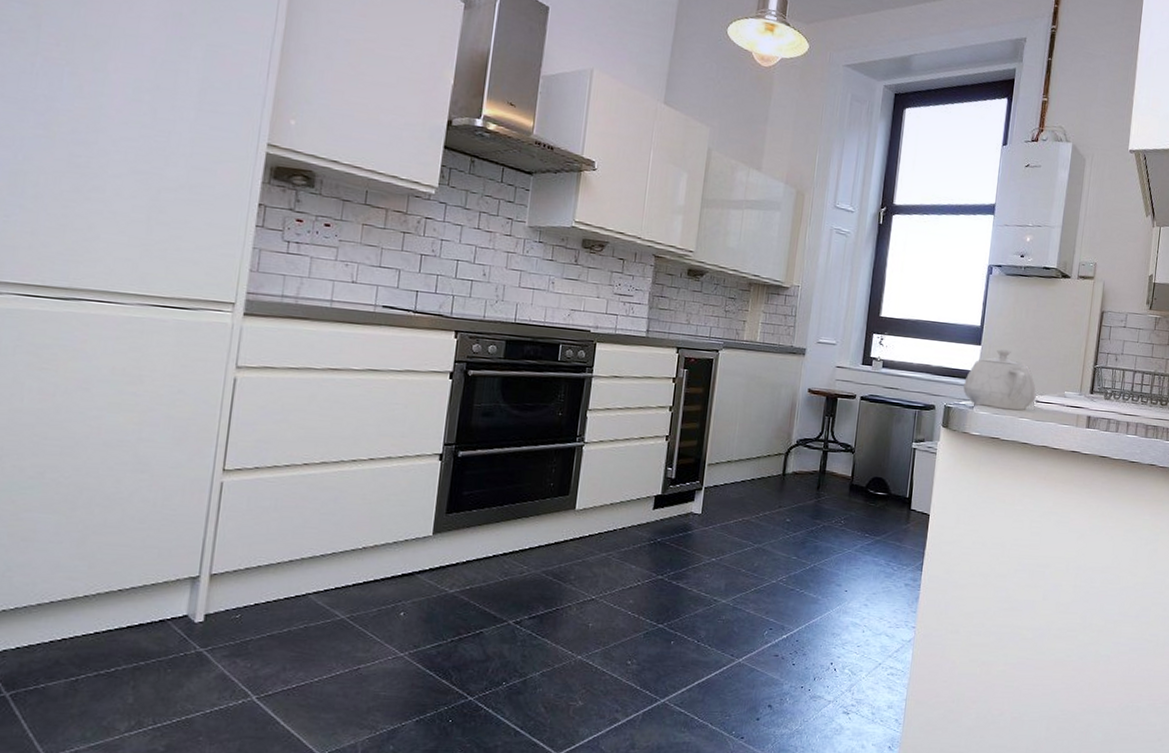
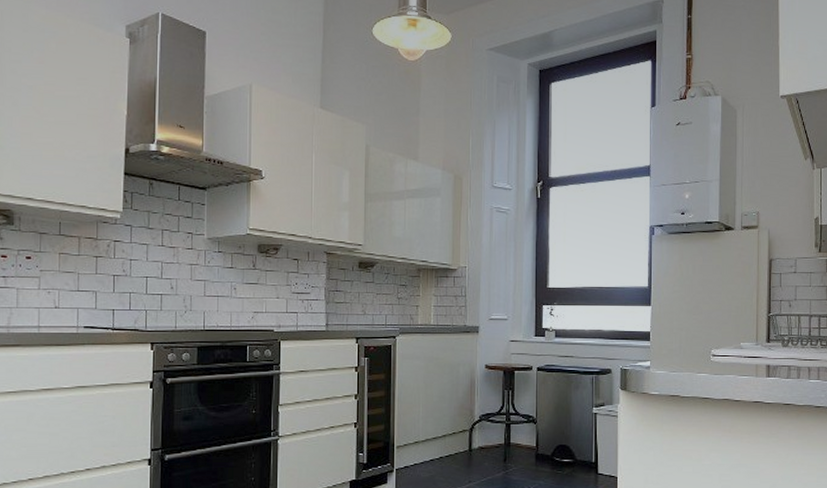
teapot: present [963,348,1036,411] -> none [638,306,712,366]

